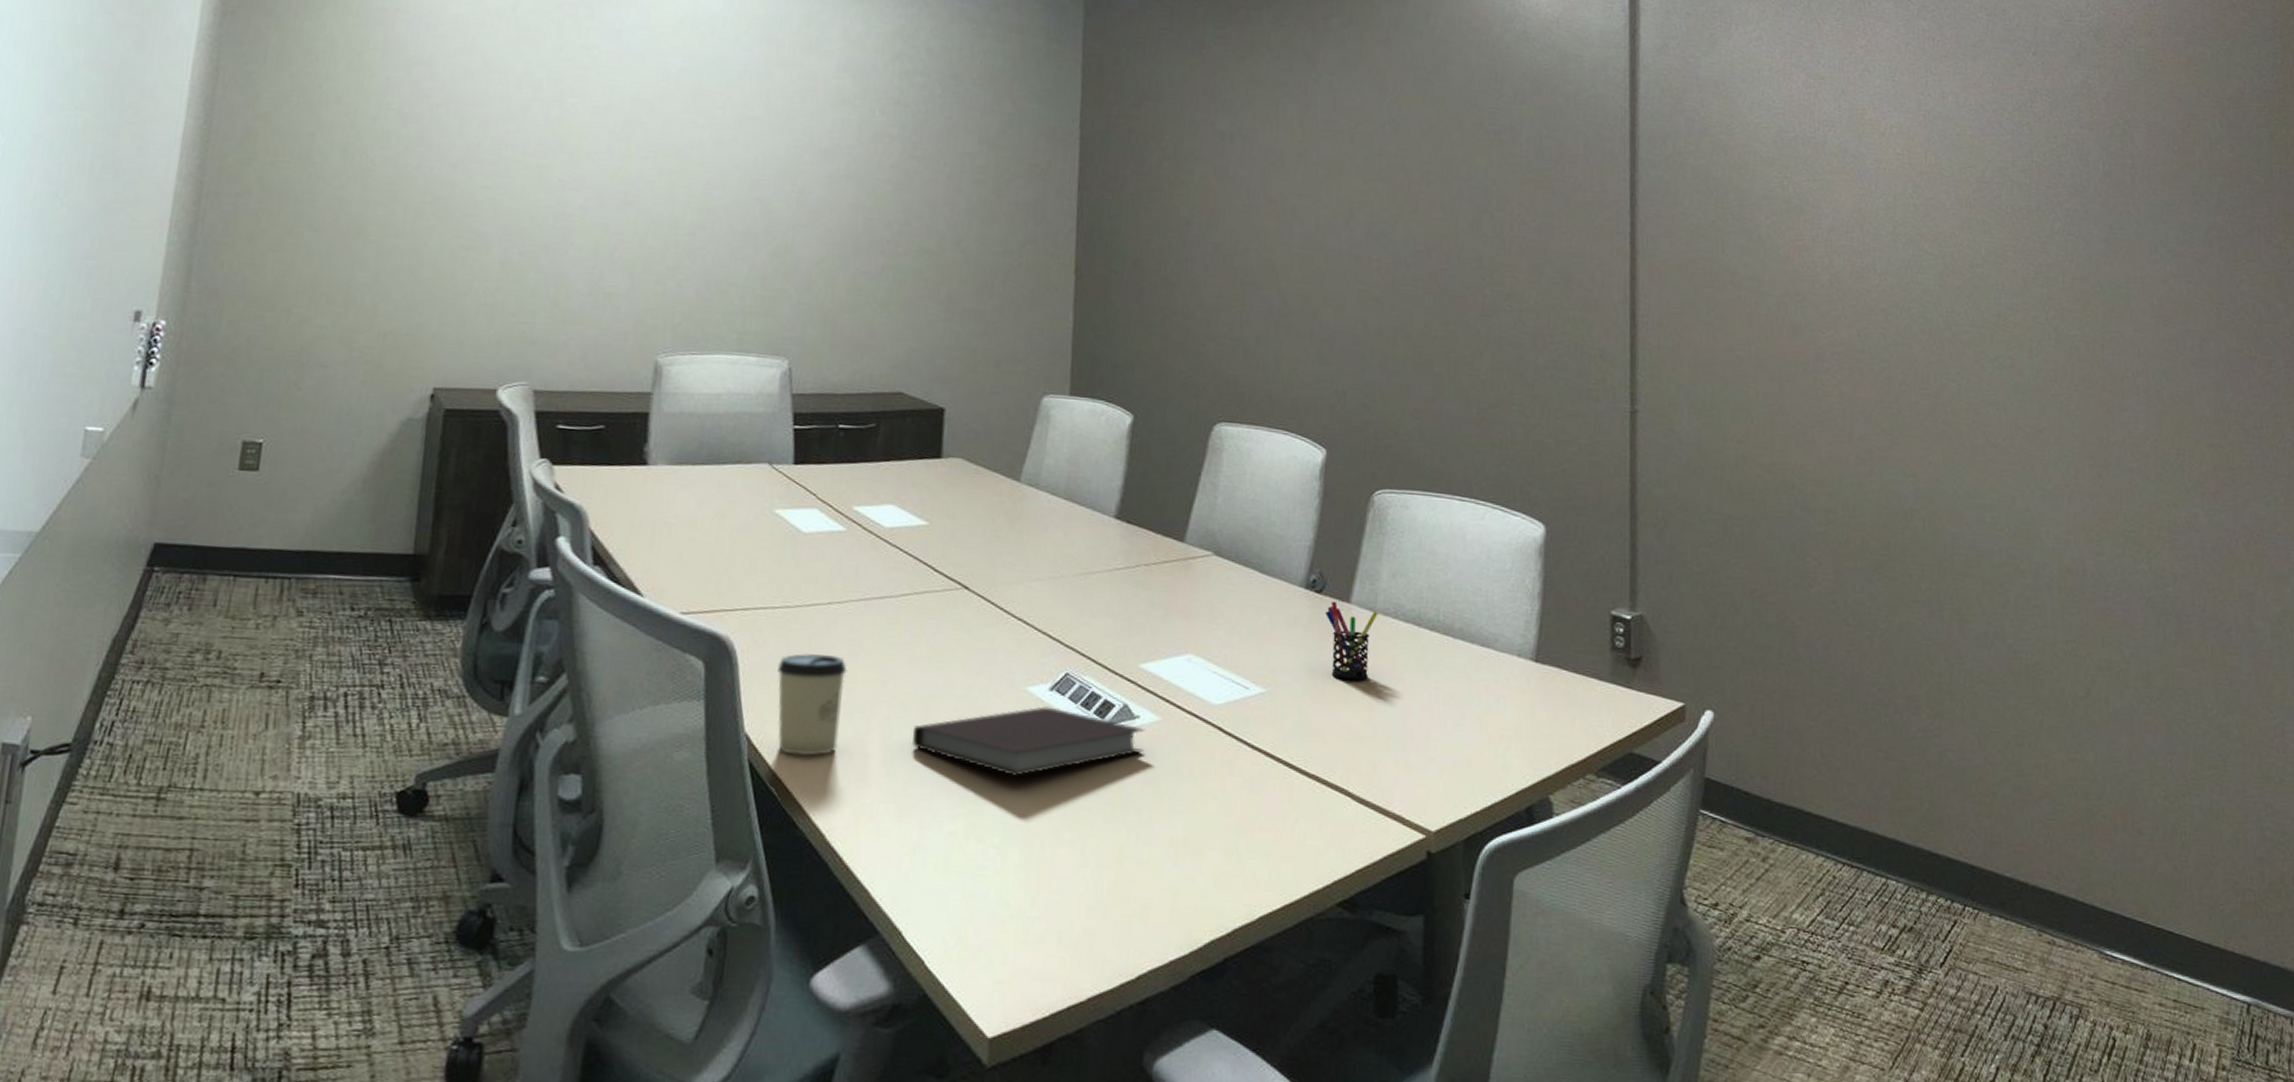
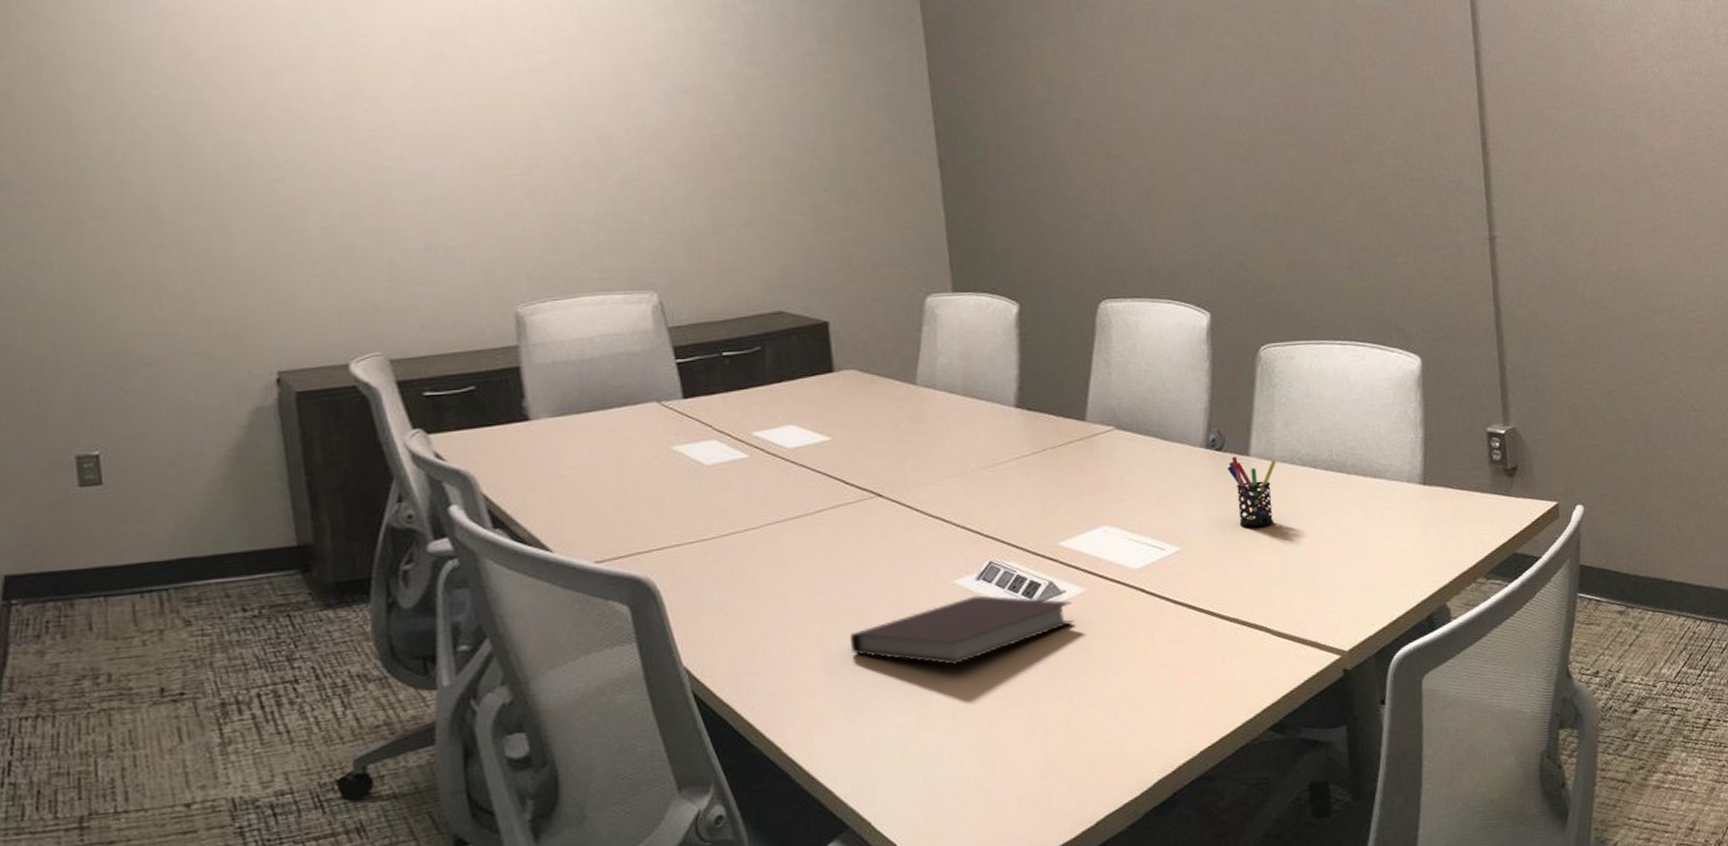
cup: present [777,653,847,756] -> none [705,580,778,680]

